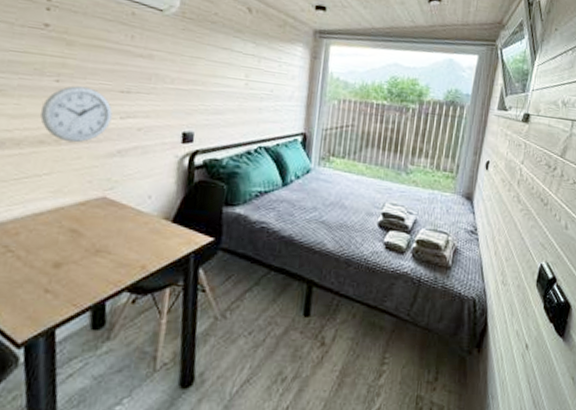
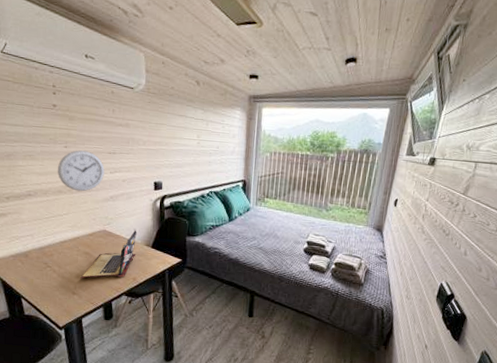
laptop: none [59,198,153,269] -> present [80,231,137,279]

